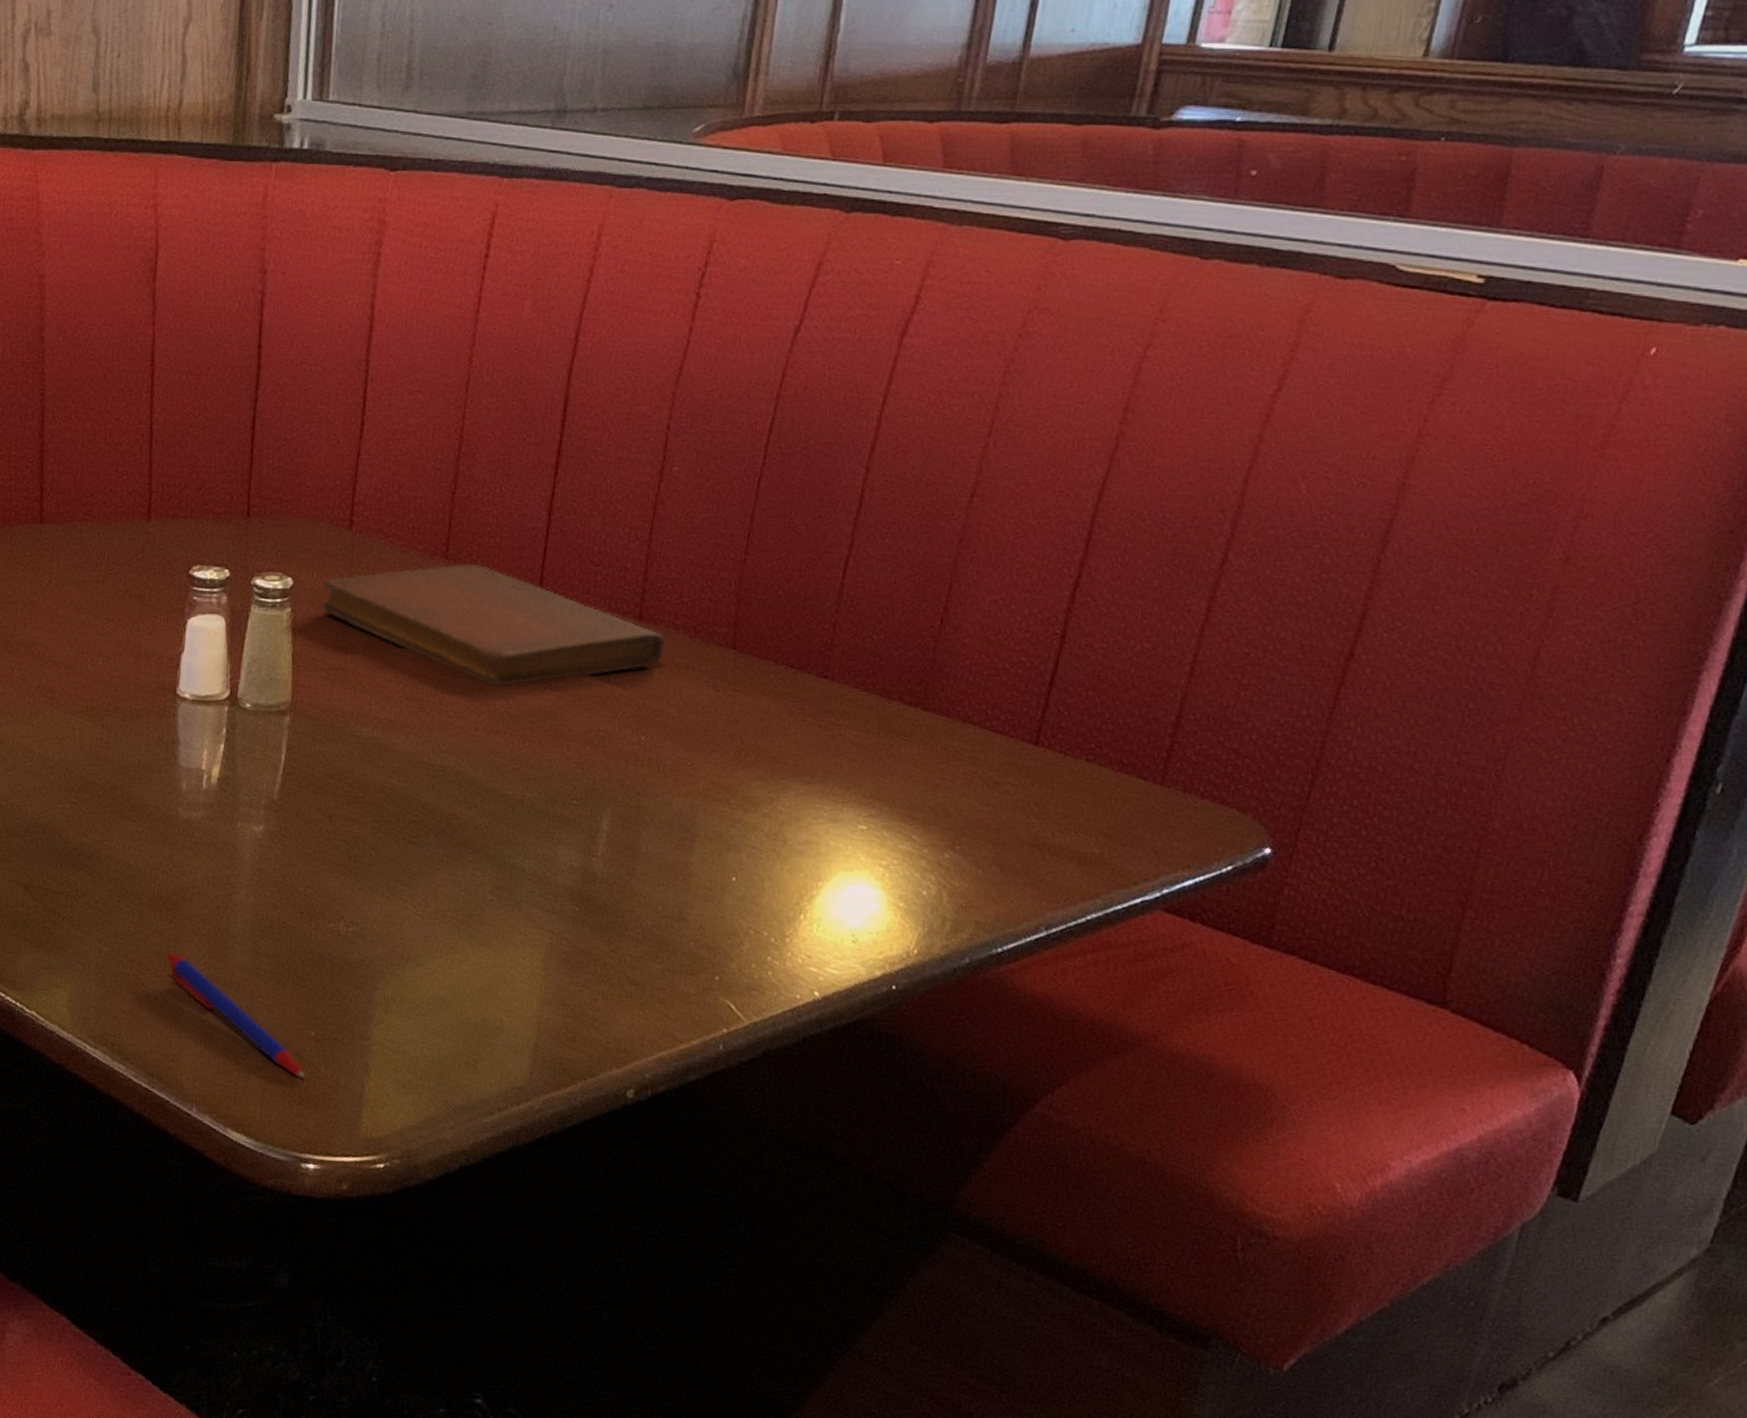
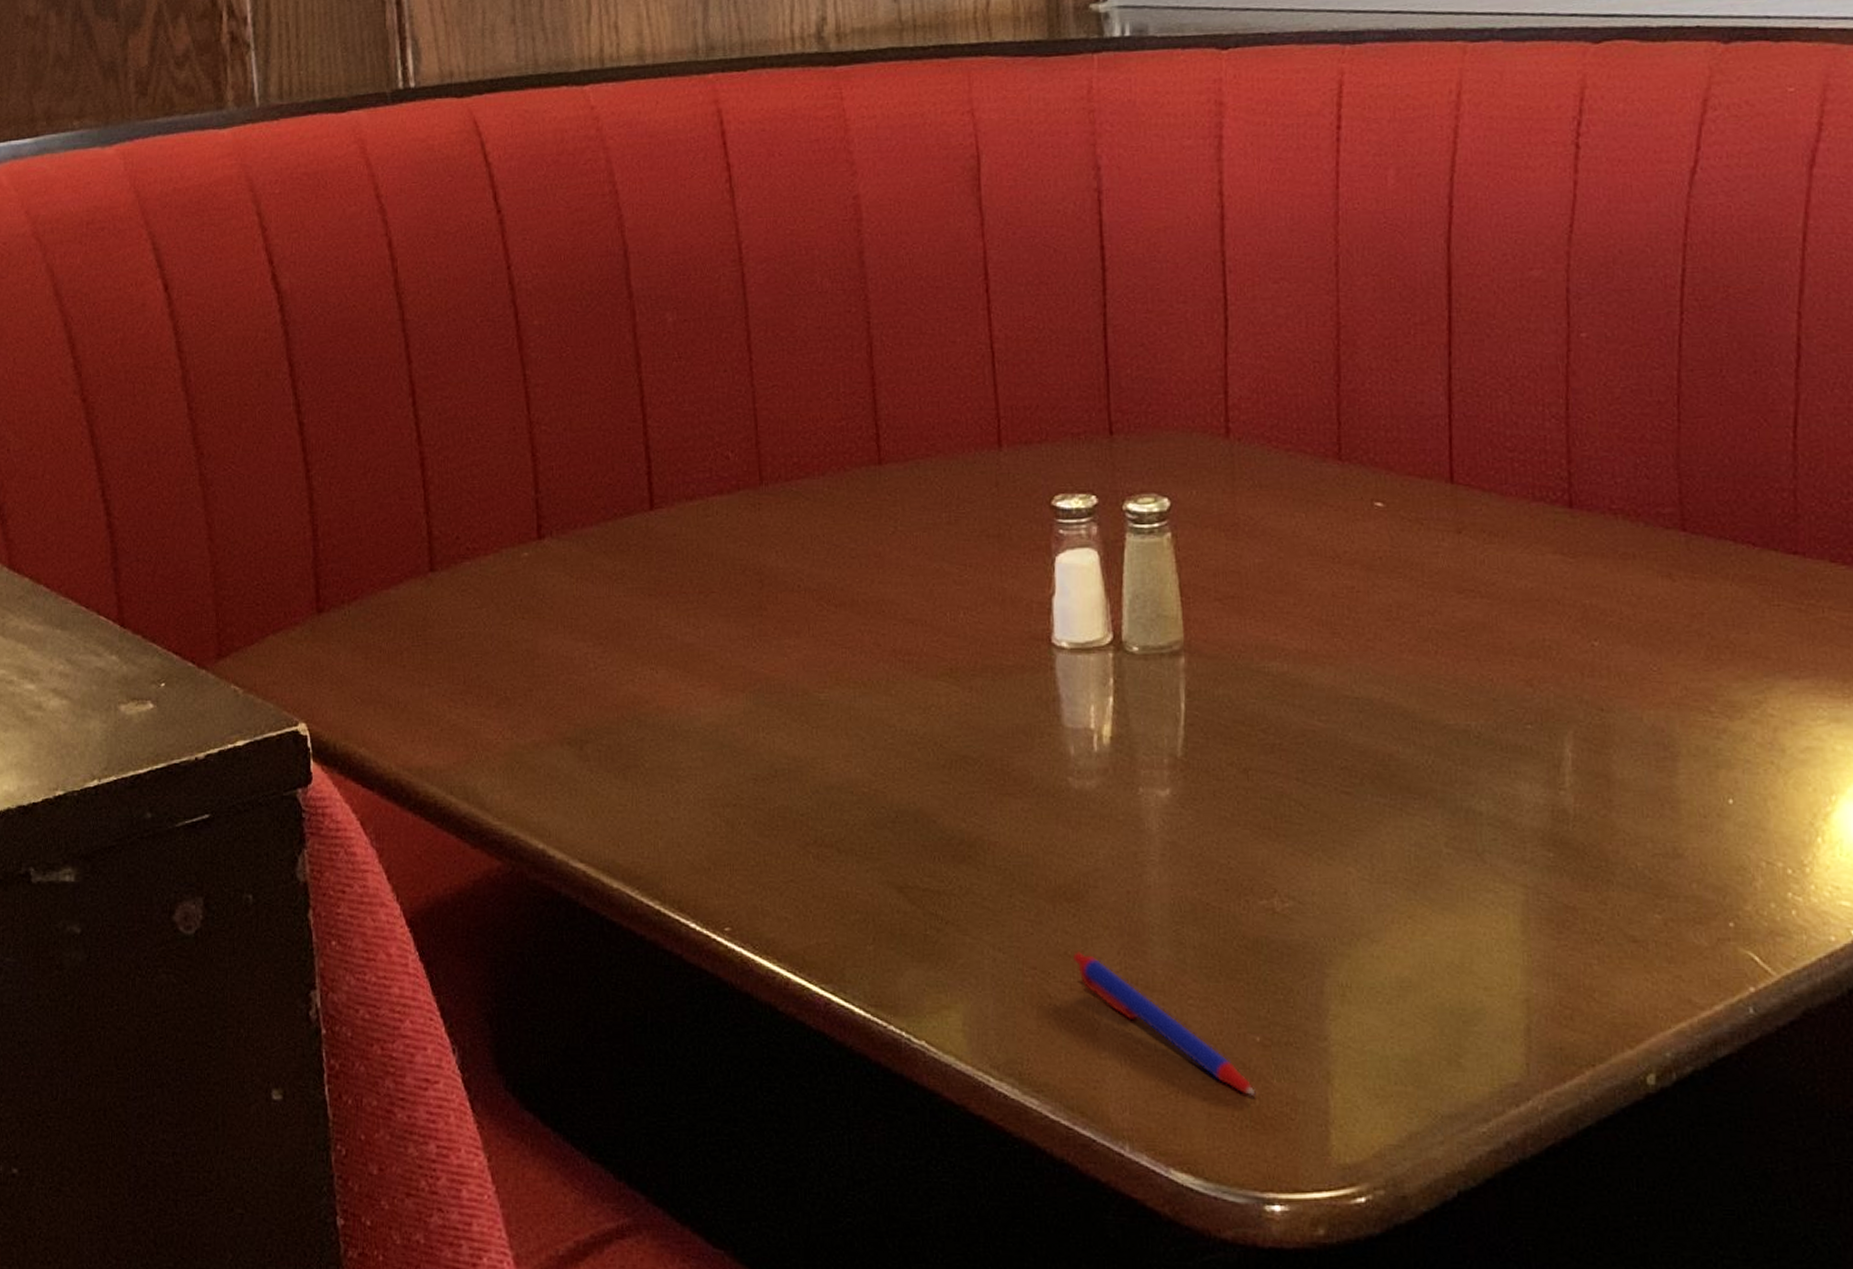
notebook: present [321,563,665,687] -> none [1205,462,1604,601]

